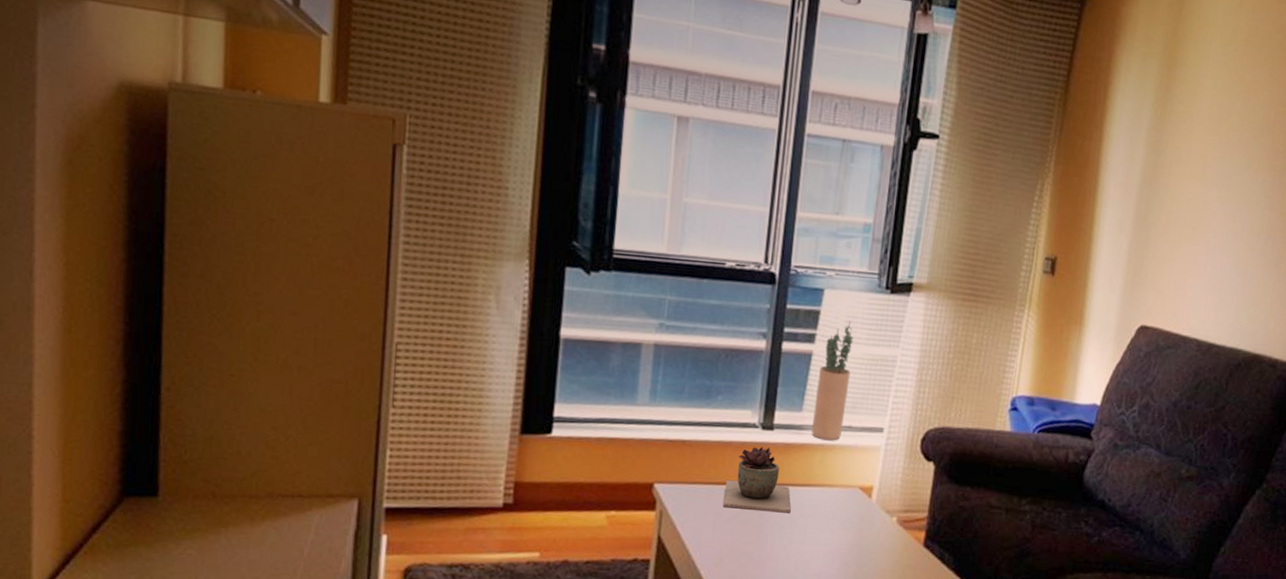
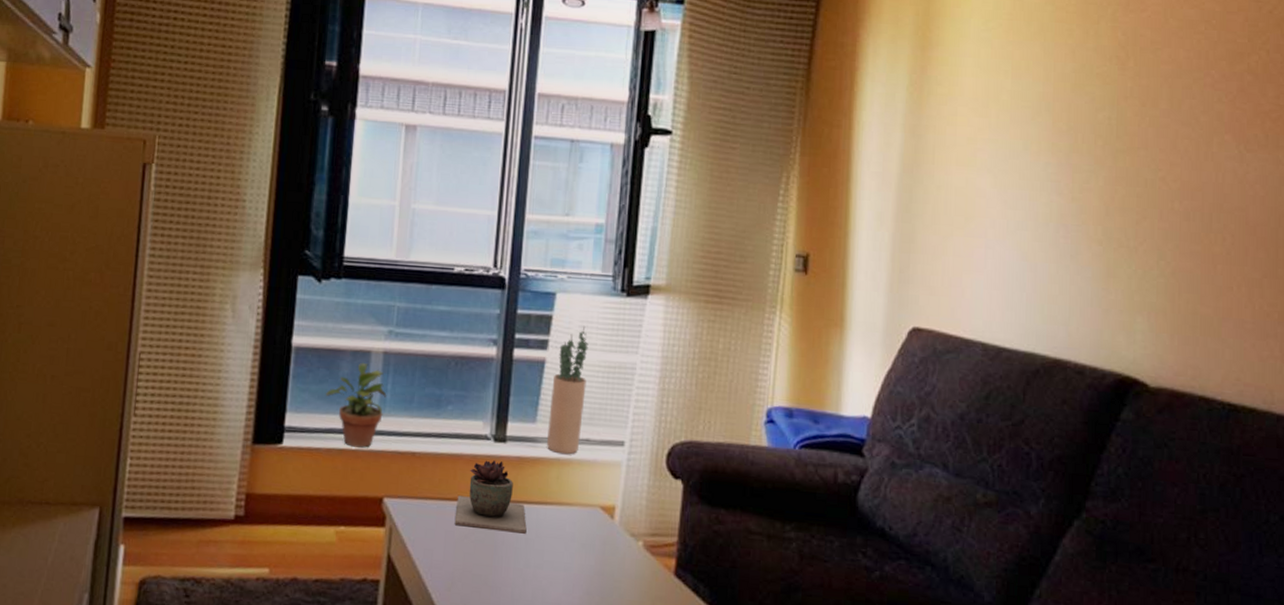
potted plant: none [595,354,658,437] -> present [325,362,387,448]

